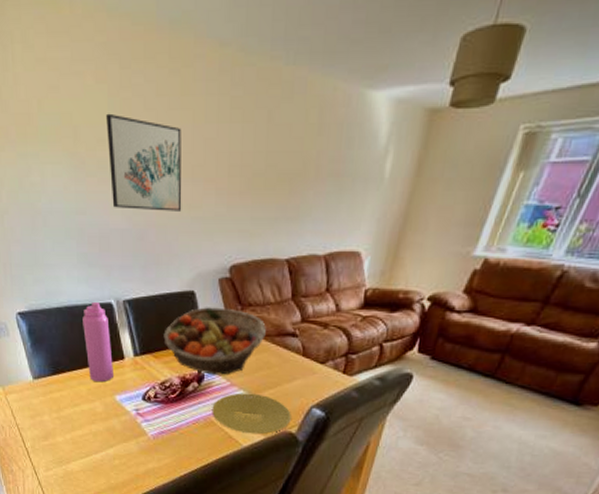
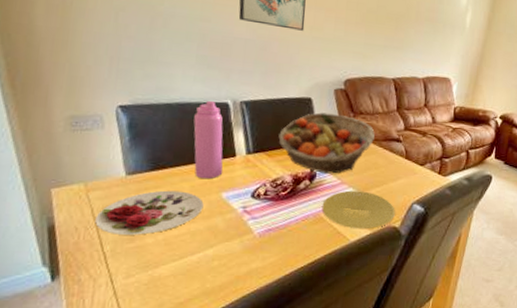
plate: none [15,393,101,434] -> present [95,190,204,235]

